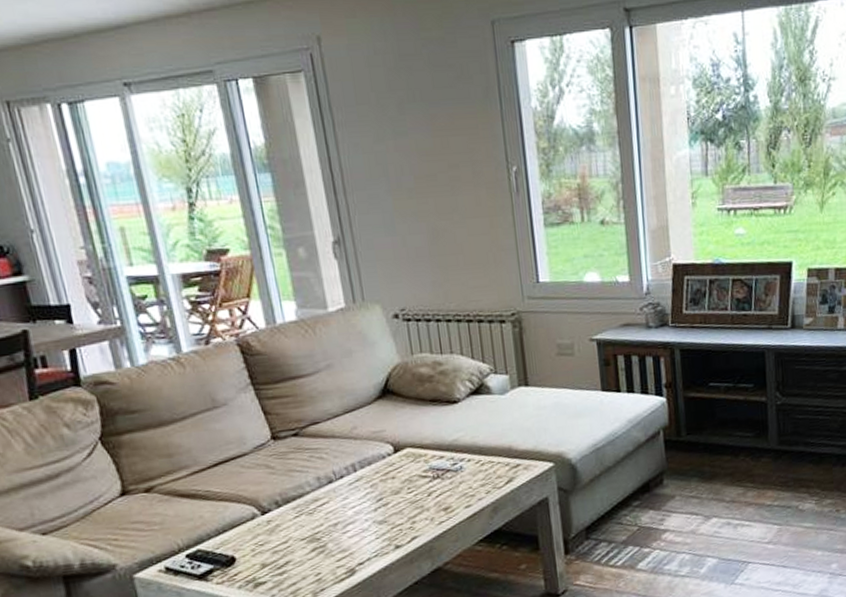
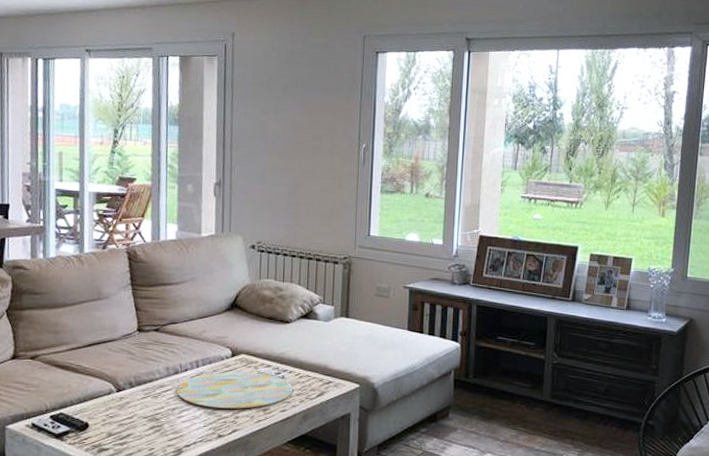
decorative tray: none [335,466,475,517] -> present [177,371,293,409]

